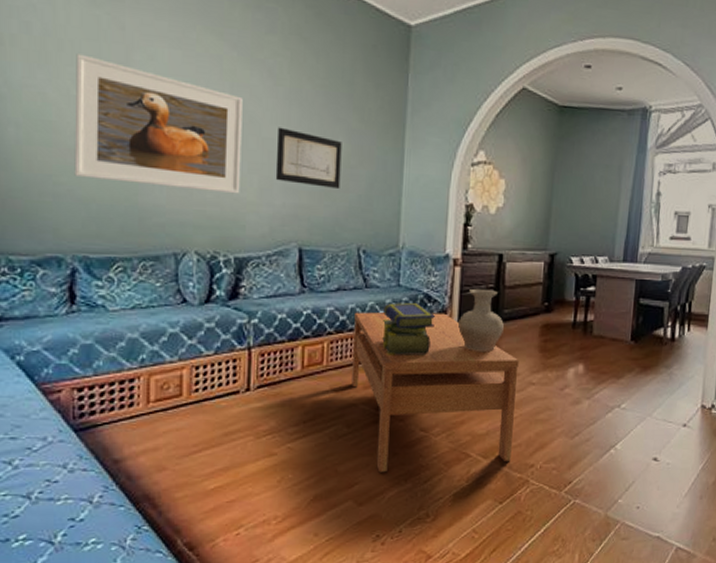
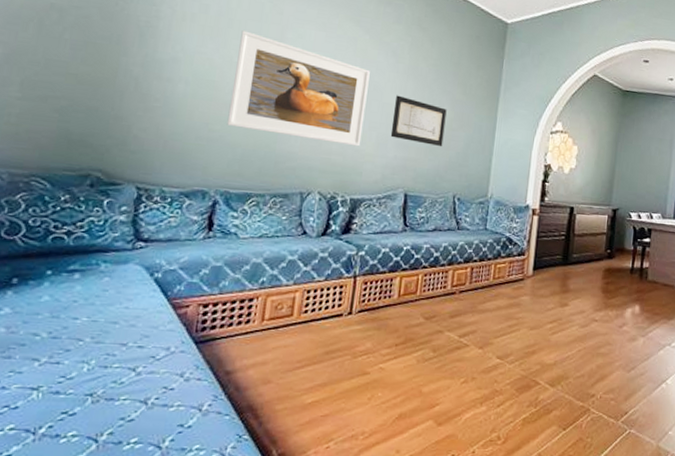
coffee table: present [352,312,519,473] -> none [440,250,584,395]
stack of books: present [382,302,435,356] -> none [468,243,514,291]
vase: present [458,288,504,353] -> none [534,235,573,291]

